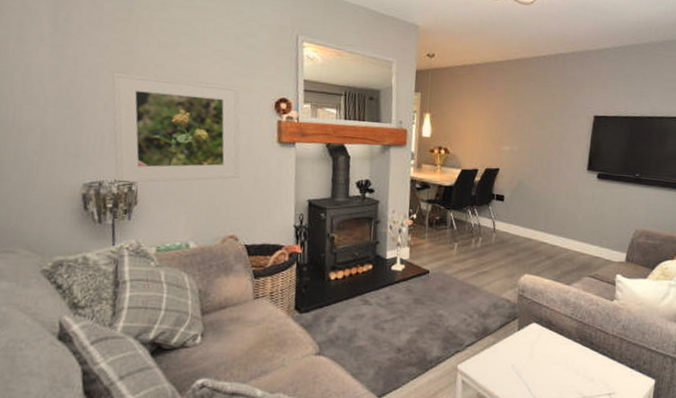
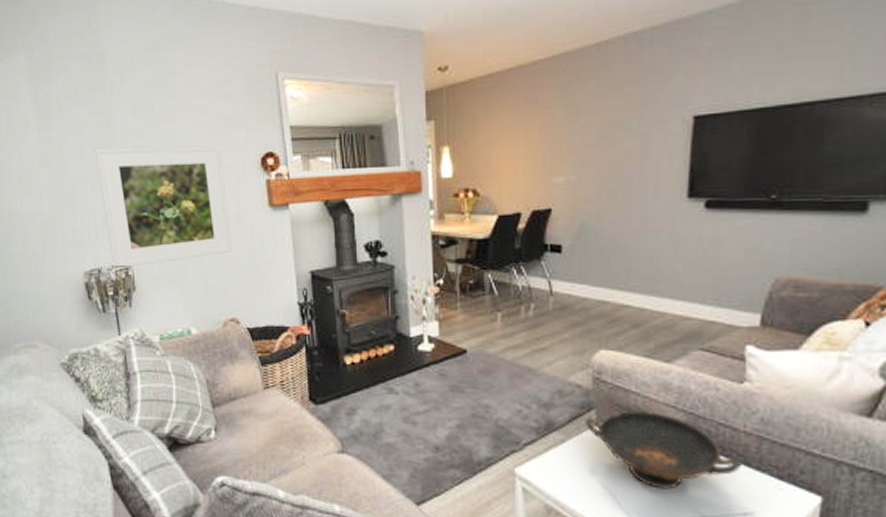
decorative bowl: none [510,319,610,378] -> present [585,410,742,490]

